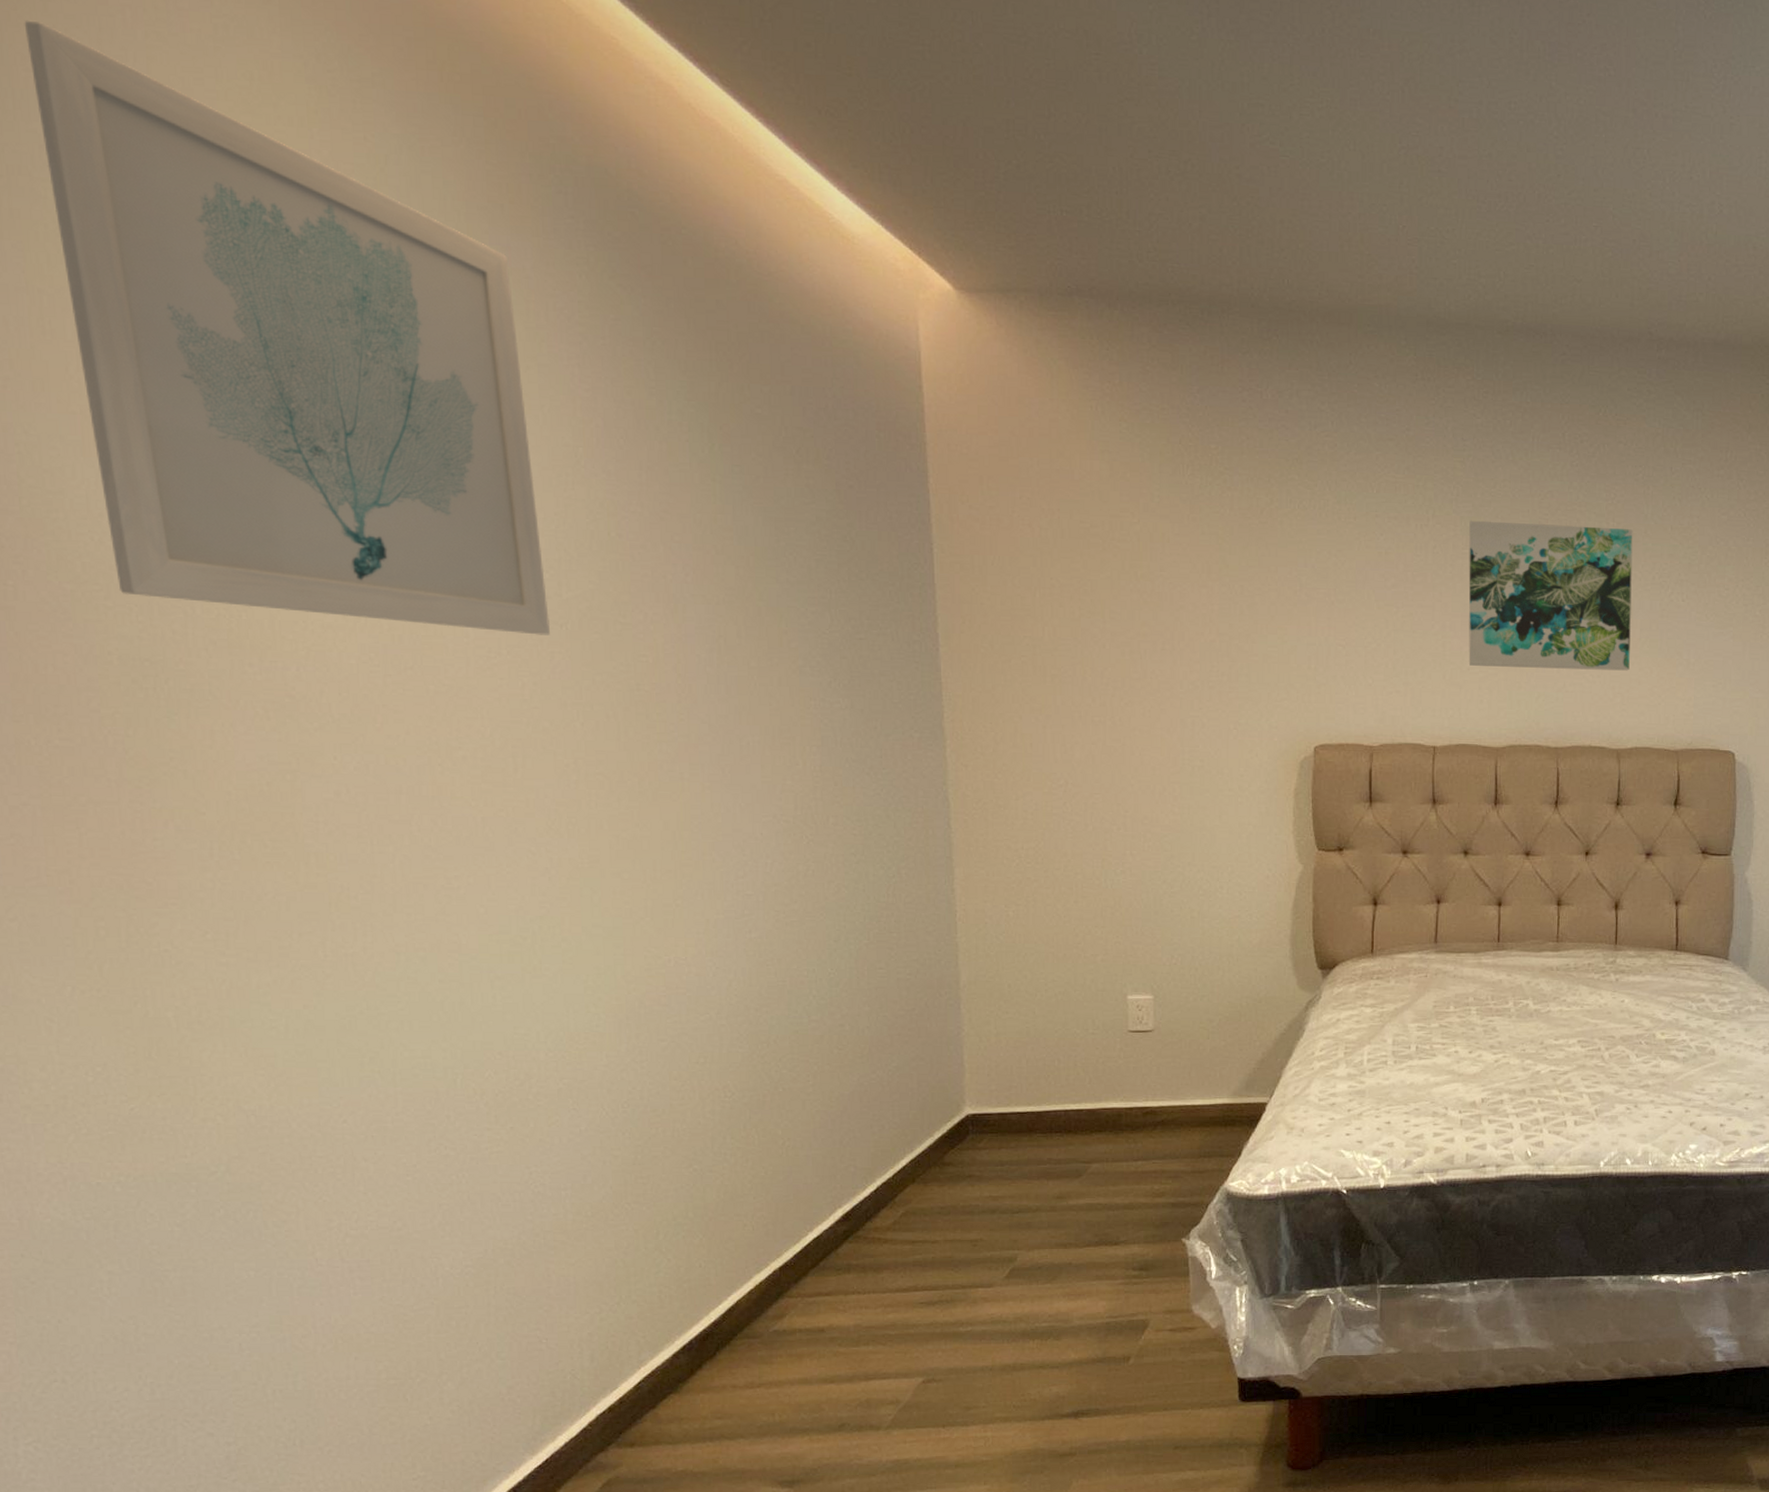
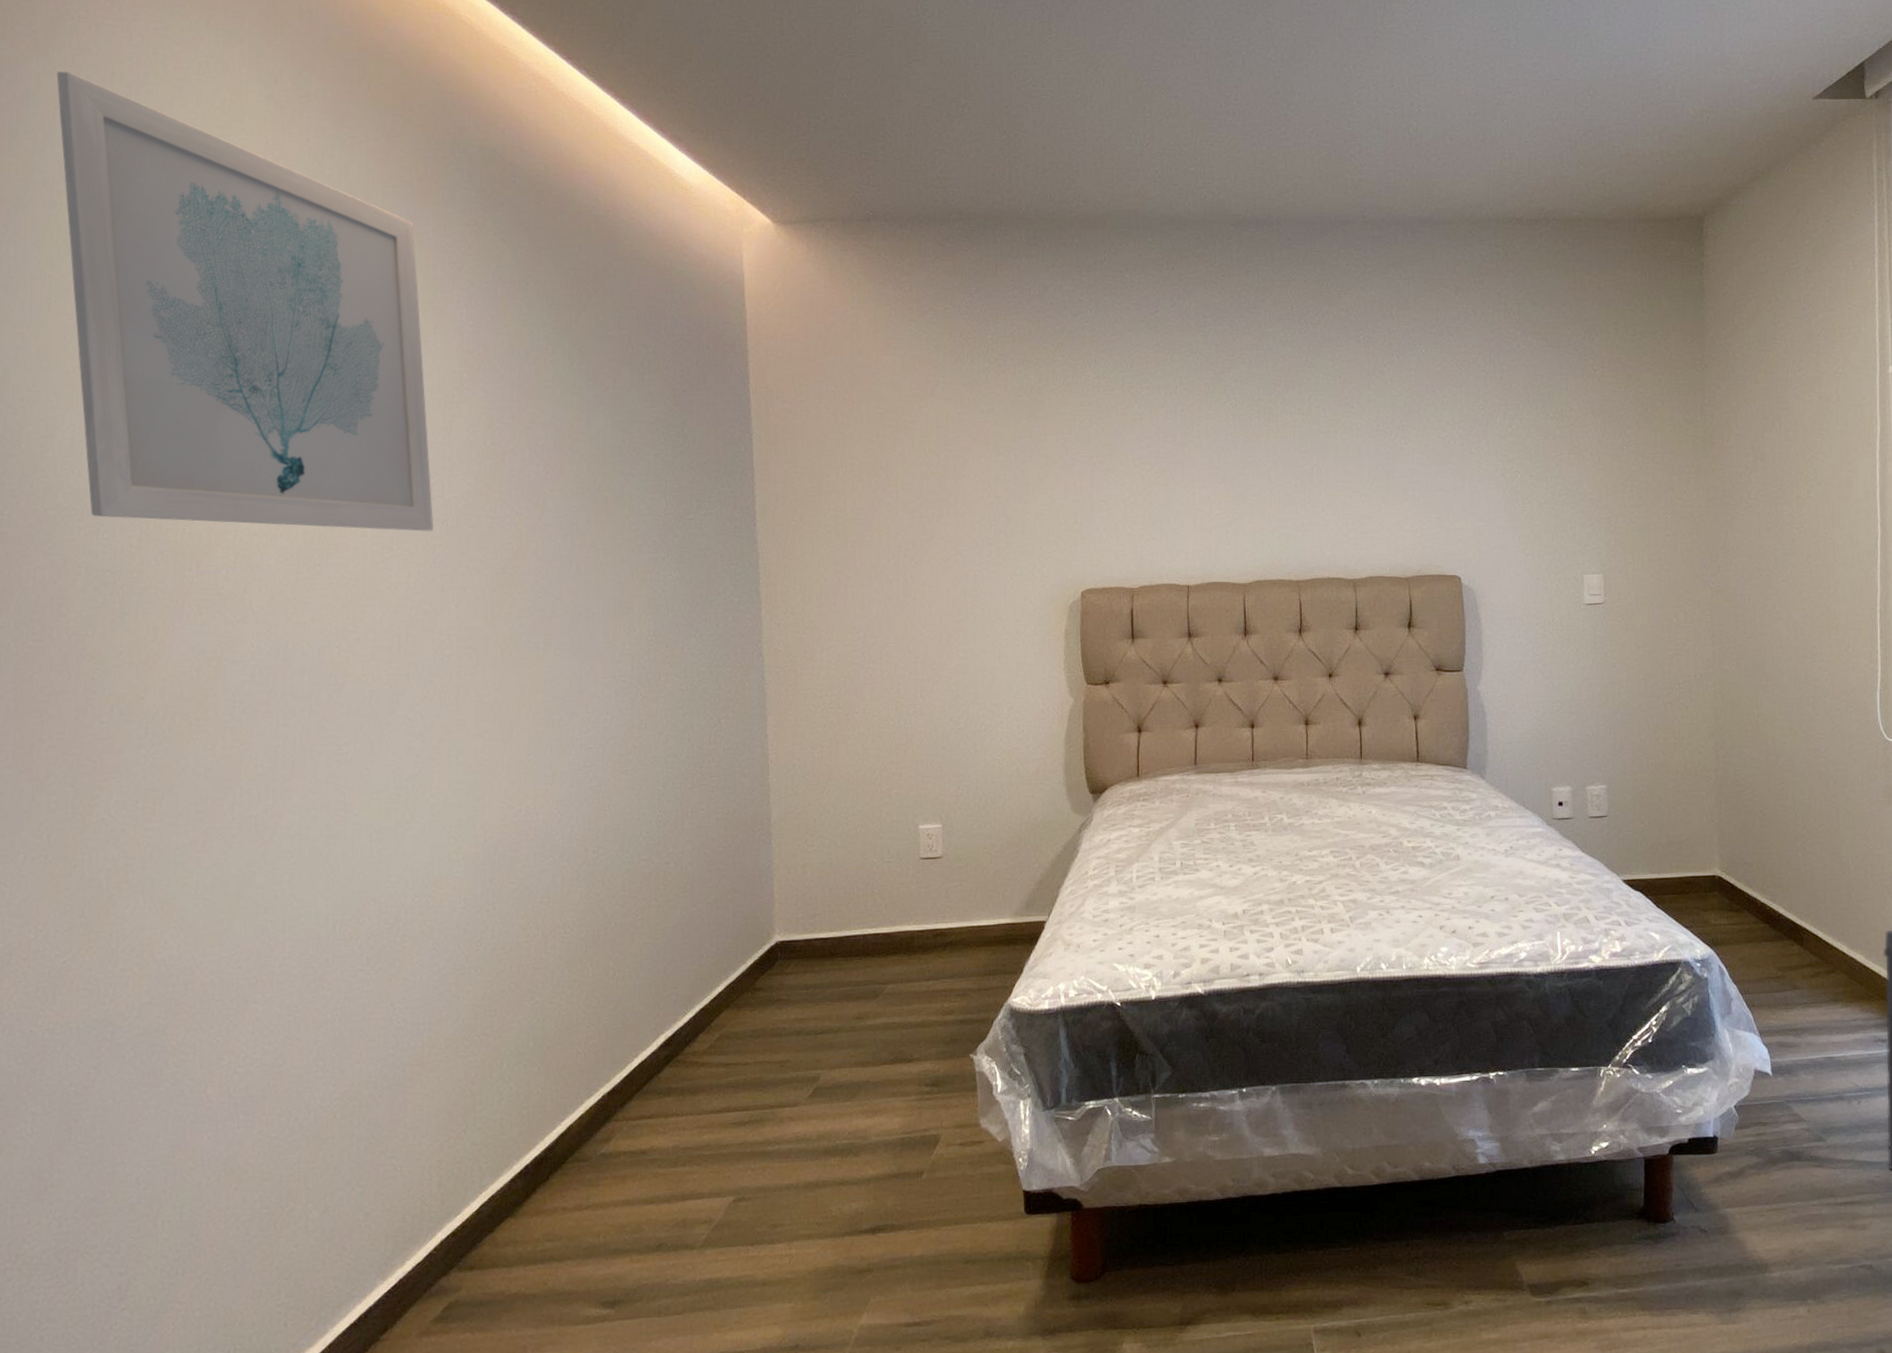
wall art: present [1468,520,1633,671] -> none [1212,384,1361,512]

